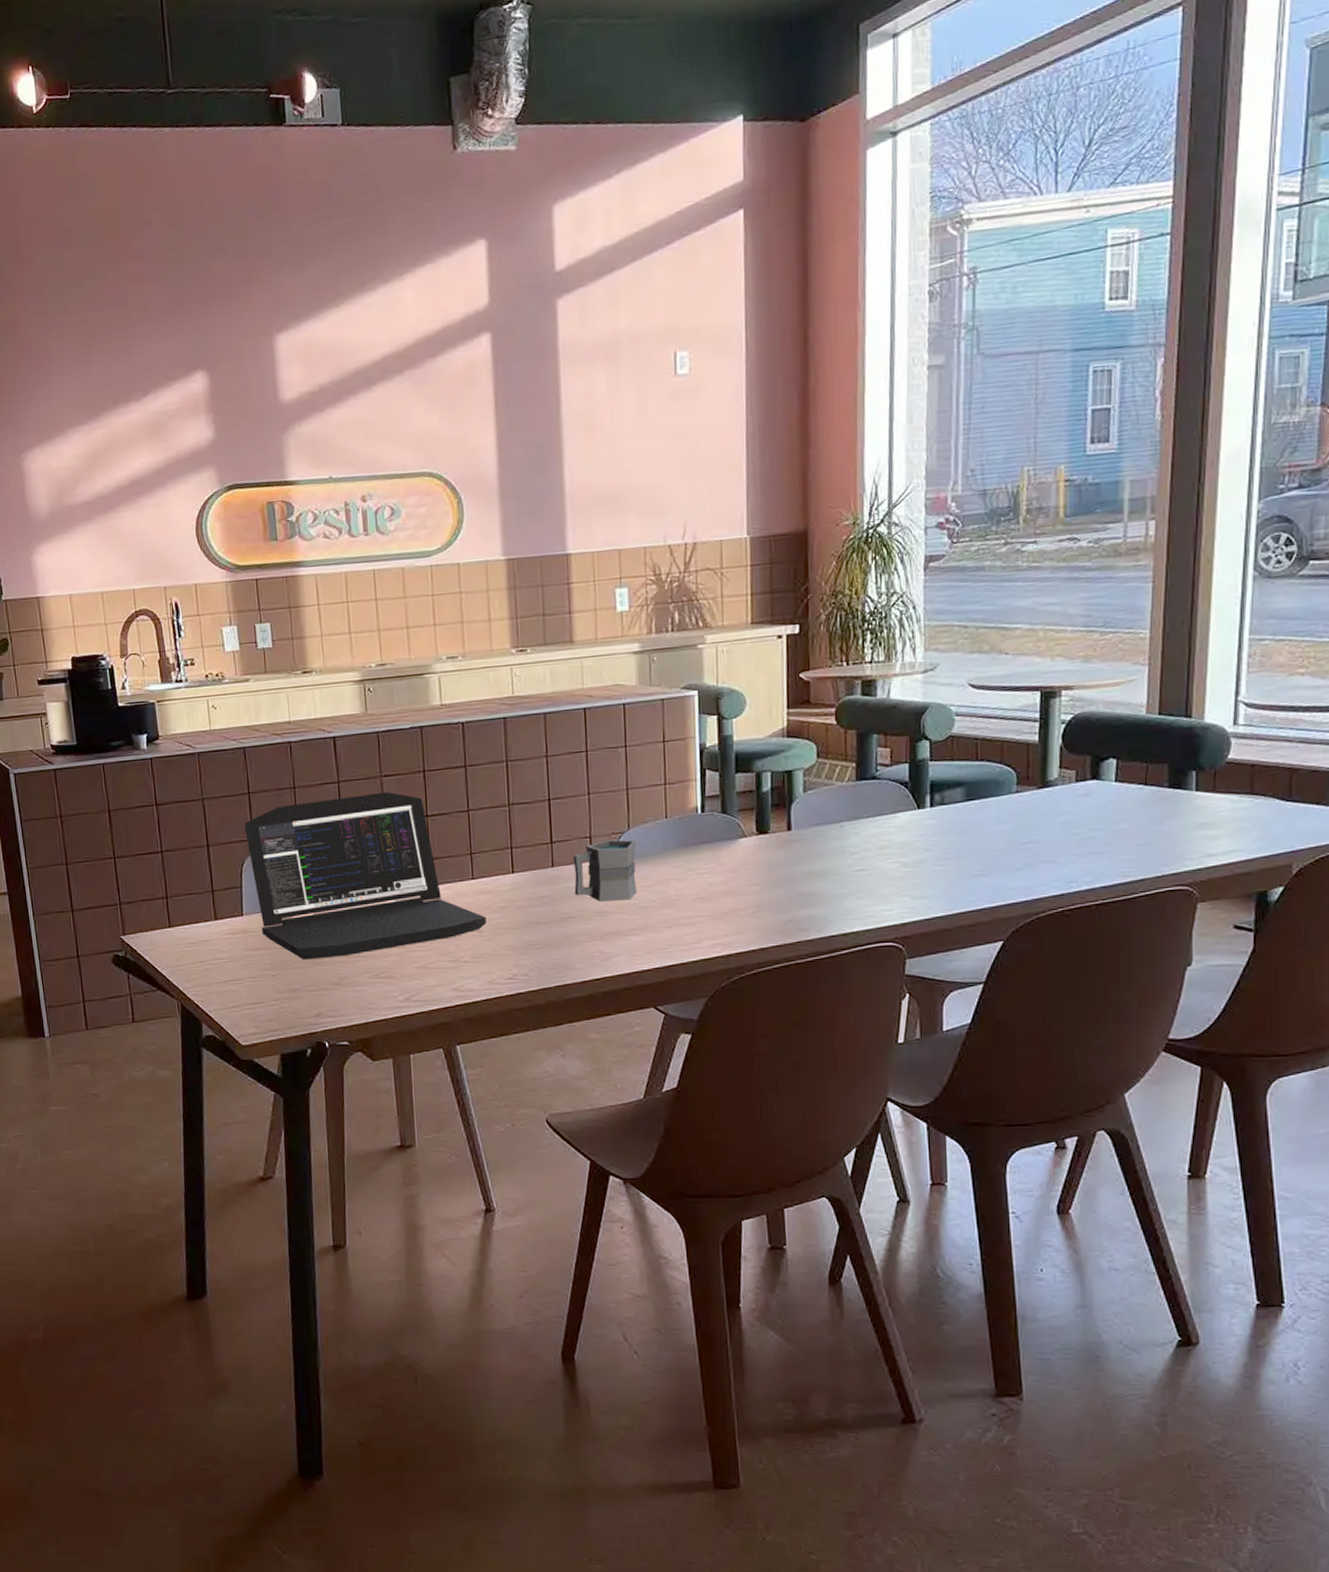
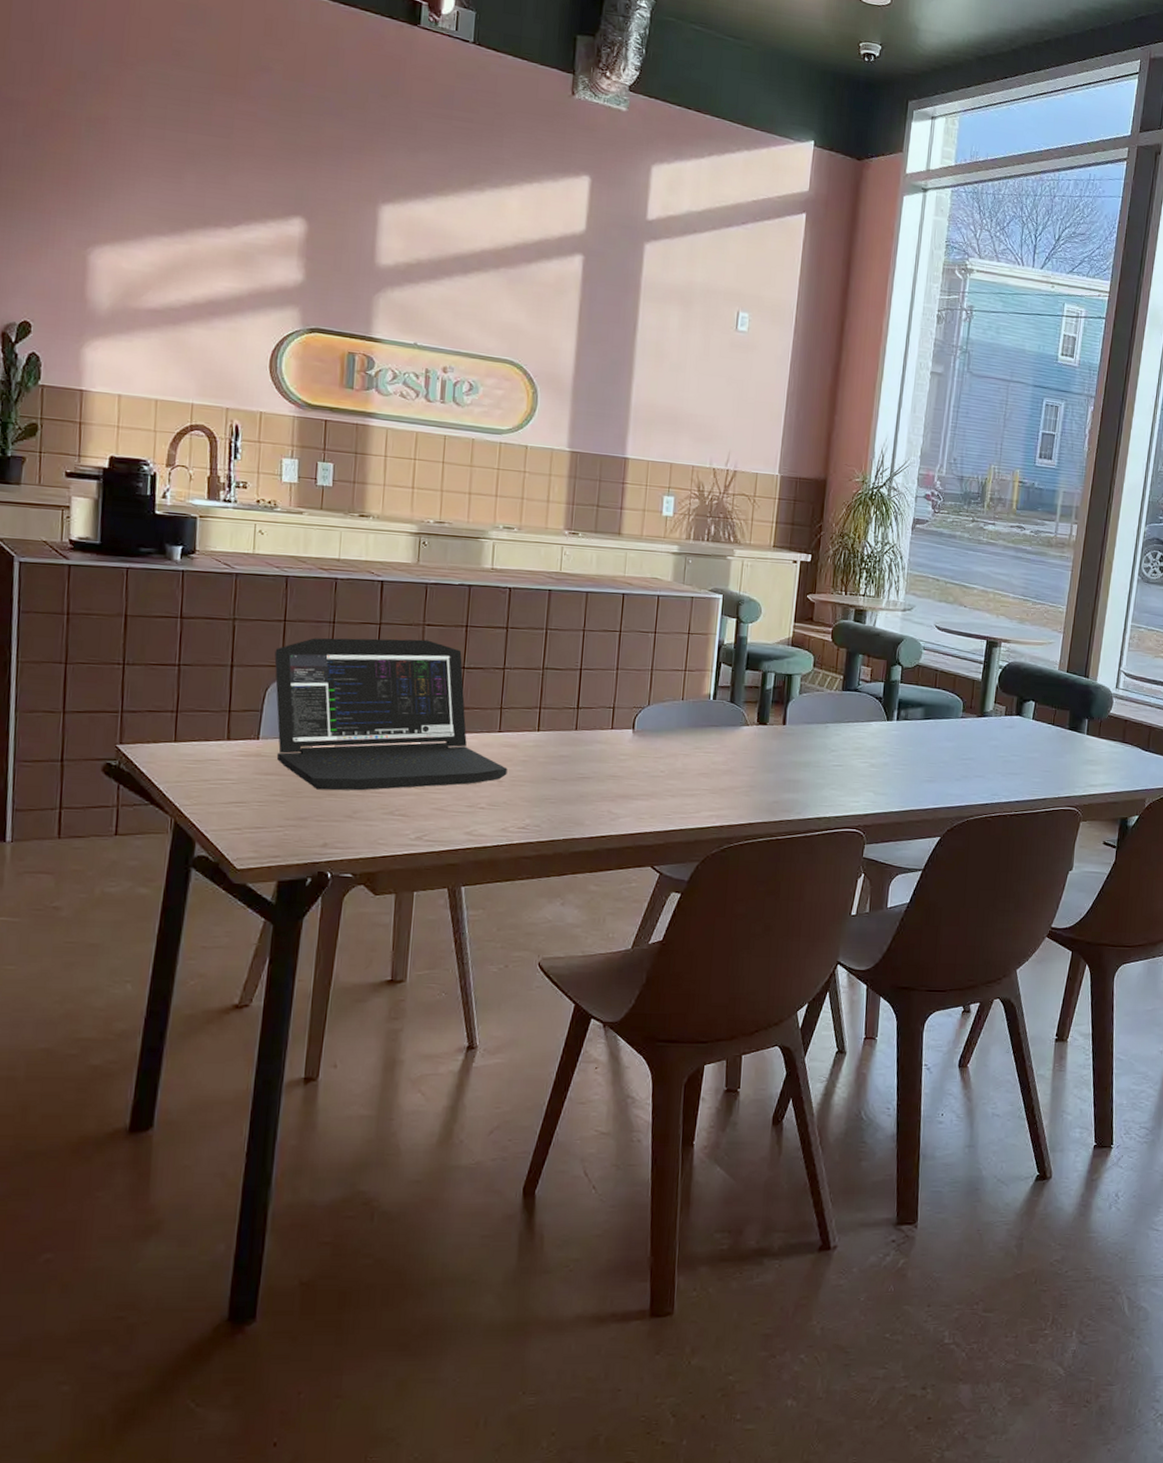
mug: present [572,839,637,902] -> none [593,712,653,768]

